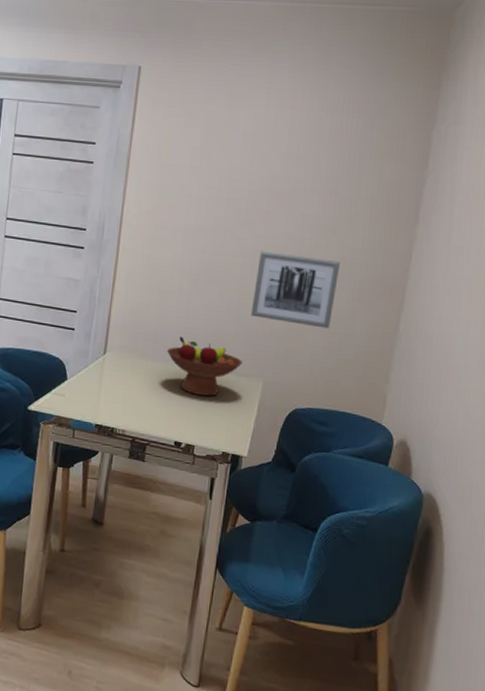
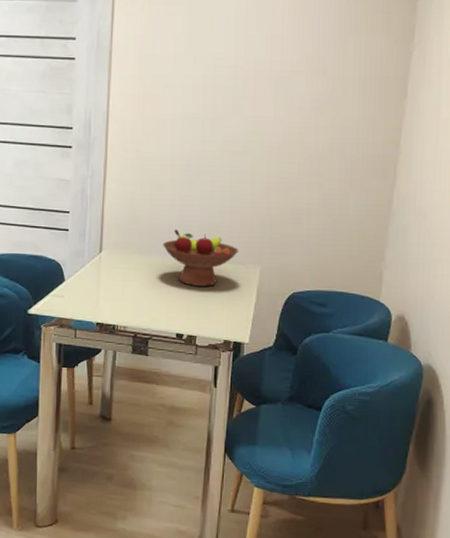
wall art: present [250,251,341,329] -> none [244,137,331,211]

